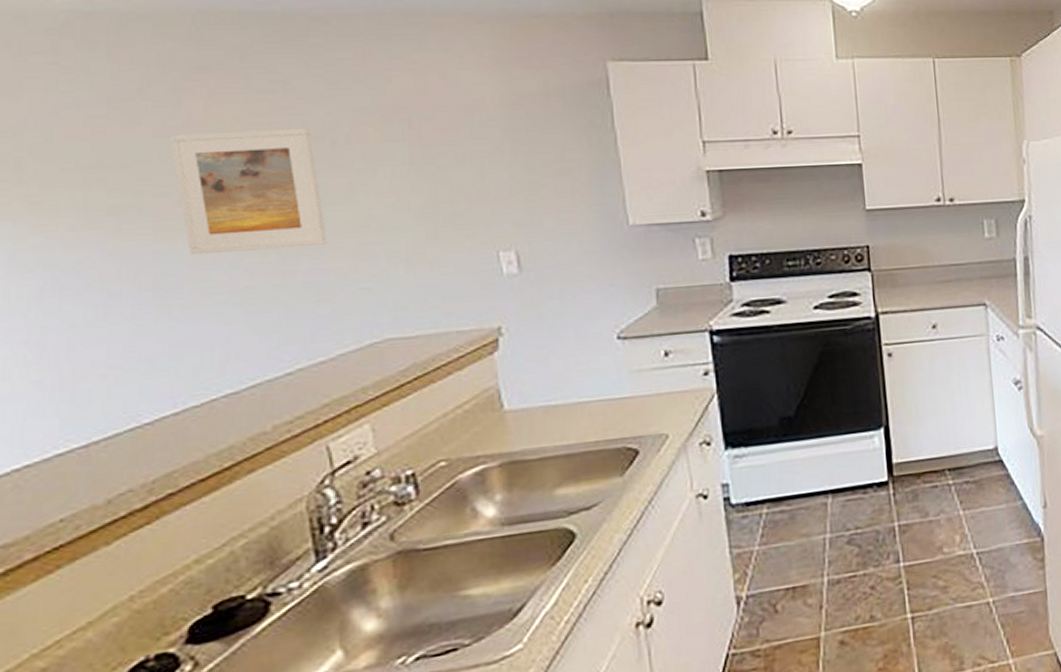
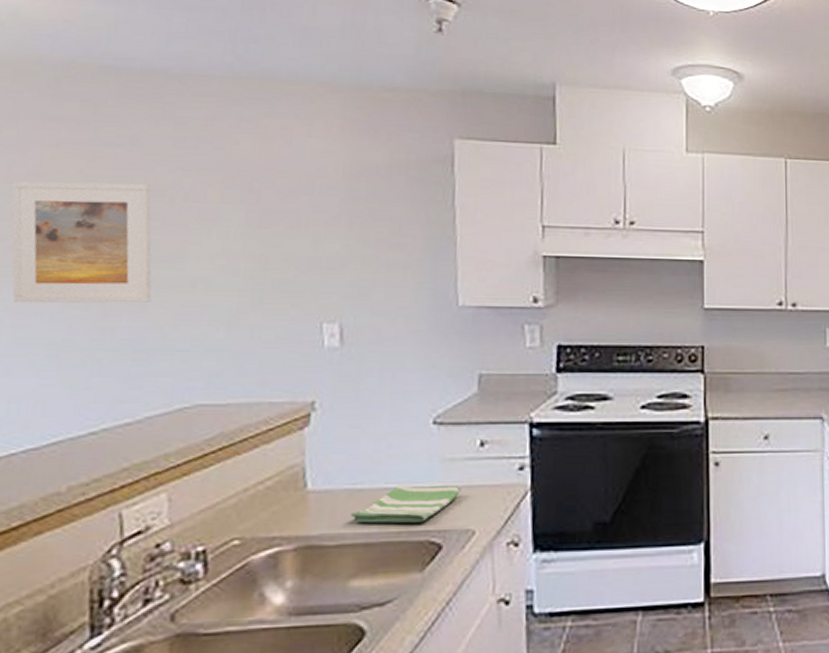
dish towel: none [548,394,651,436] -> present [350,485,462,523]

